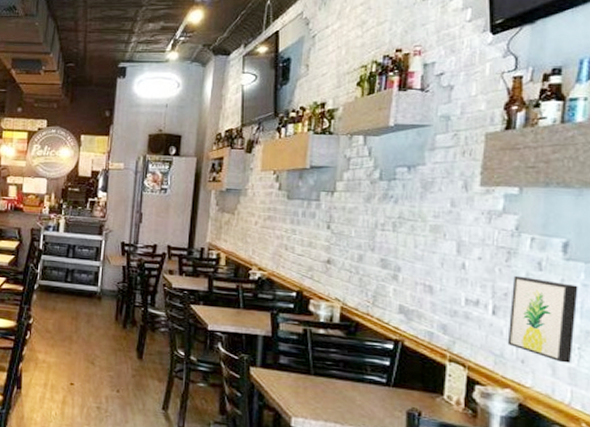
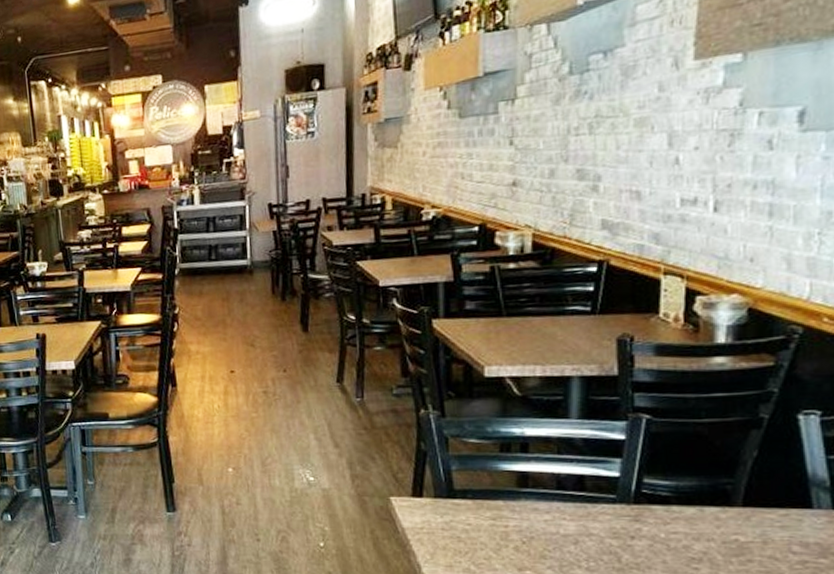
wall art: present [507,275,578,363] -> none [732,159,818,254]

